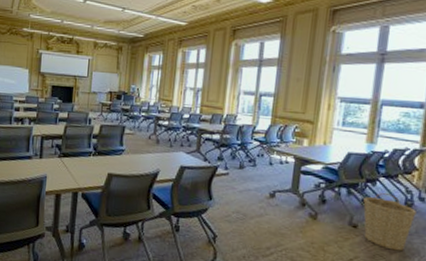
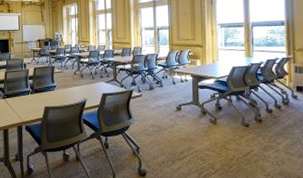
basket: present [363,193,416,252] -> none [250,96,292,141]

